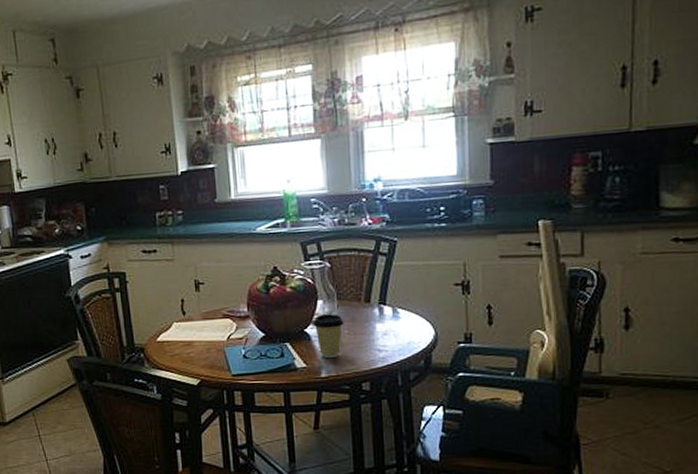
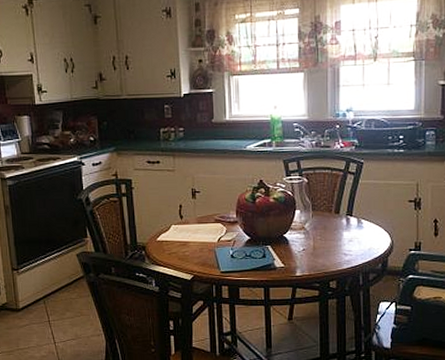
coffee cup: present [313,314,344,359] -> none [291,222,317,260]

